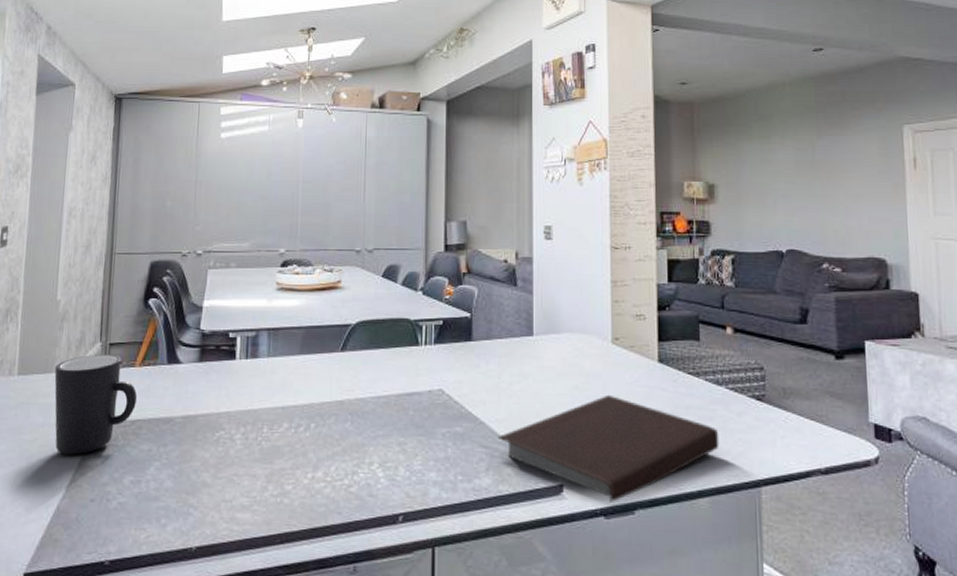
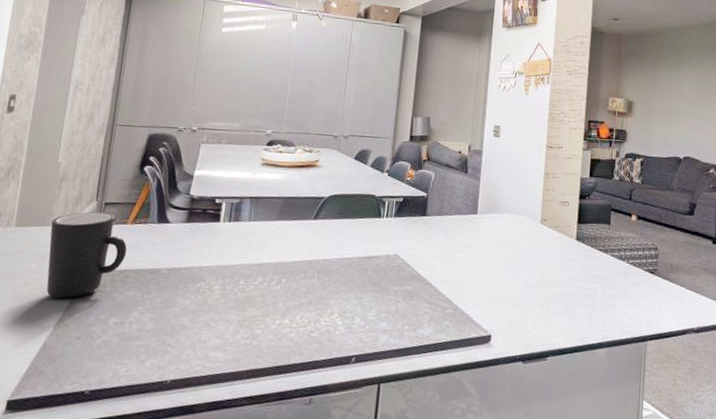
notebook: present [497,394,720,502] -> none [440,264,619,350]

